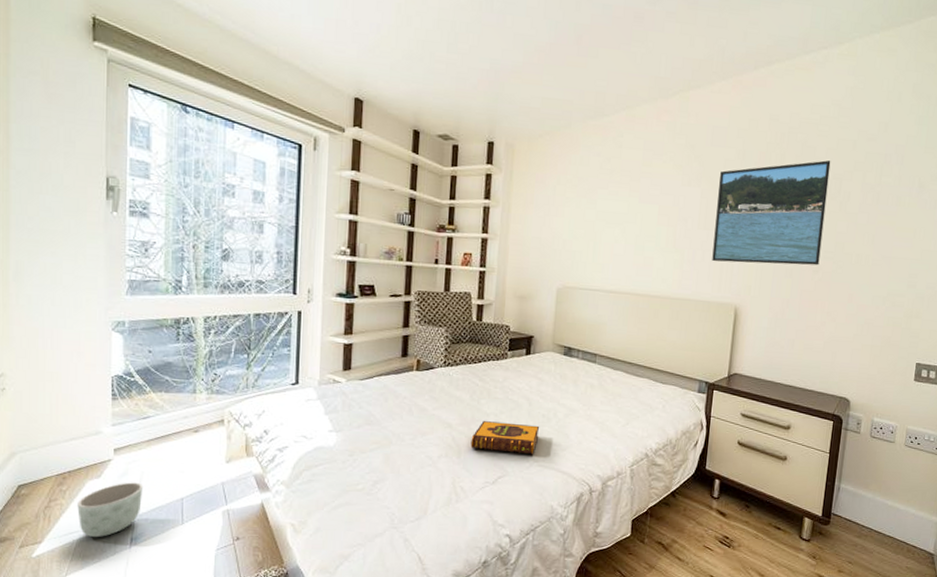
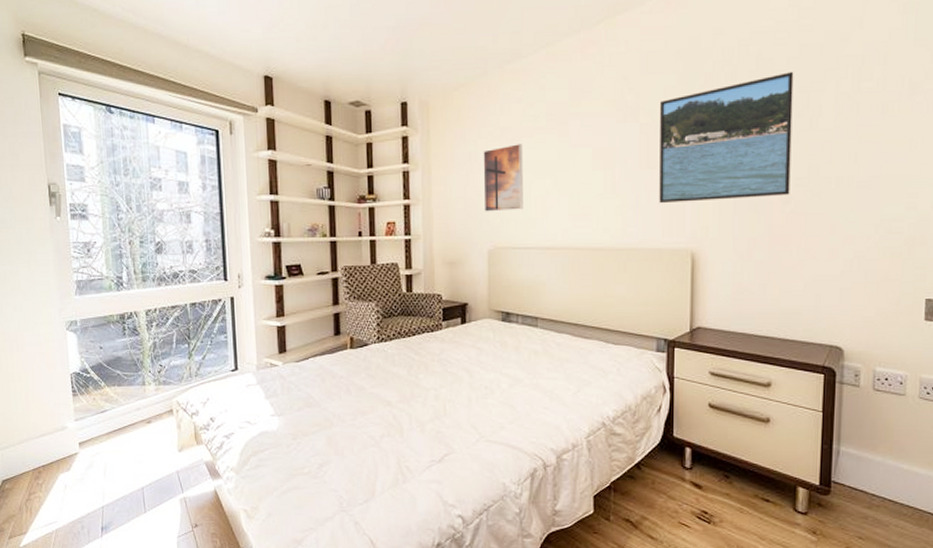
planter: present [77,482,144,538] -> none [53,474,108,528]
hardback book: present [470,421,540,455] -> none [412,397,484,430]
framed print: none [556,193,597,254] -> present [483,144,523,212]

